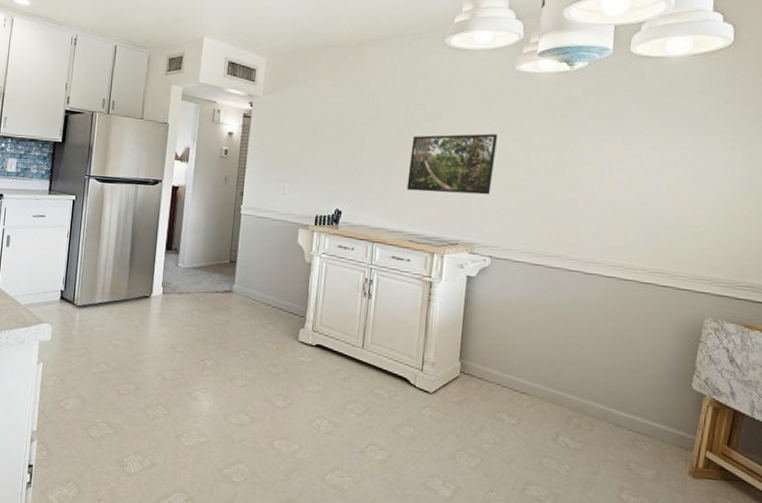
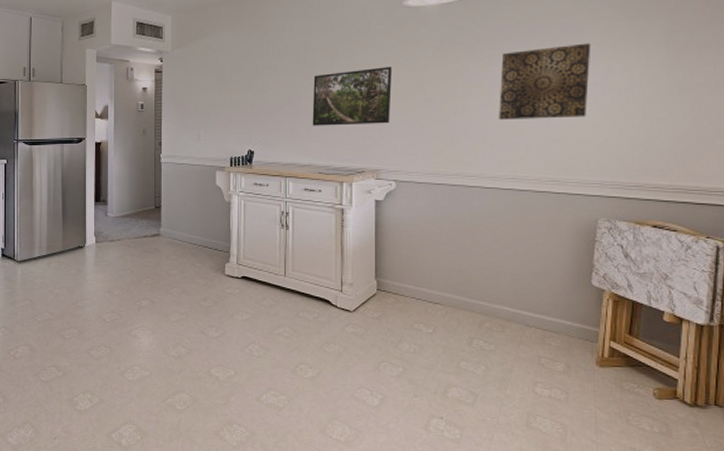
wall art: none [607,128,714,208] -> present [499,43,591,120]

